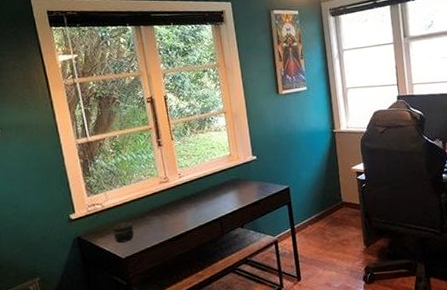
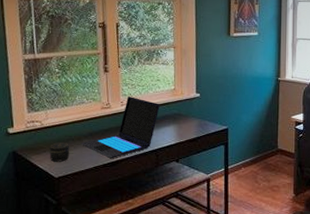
laptop: none [143,167,218,232] -> present [81,97,160,158]

